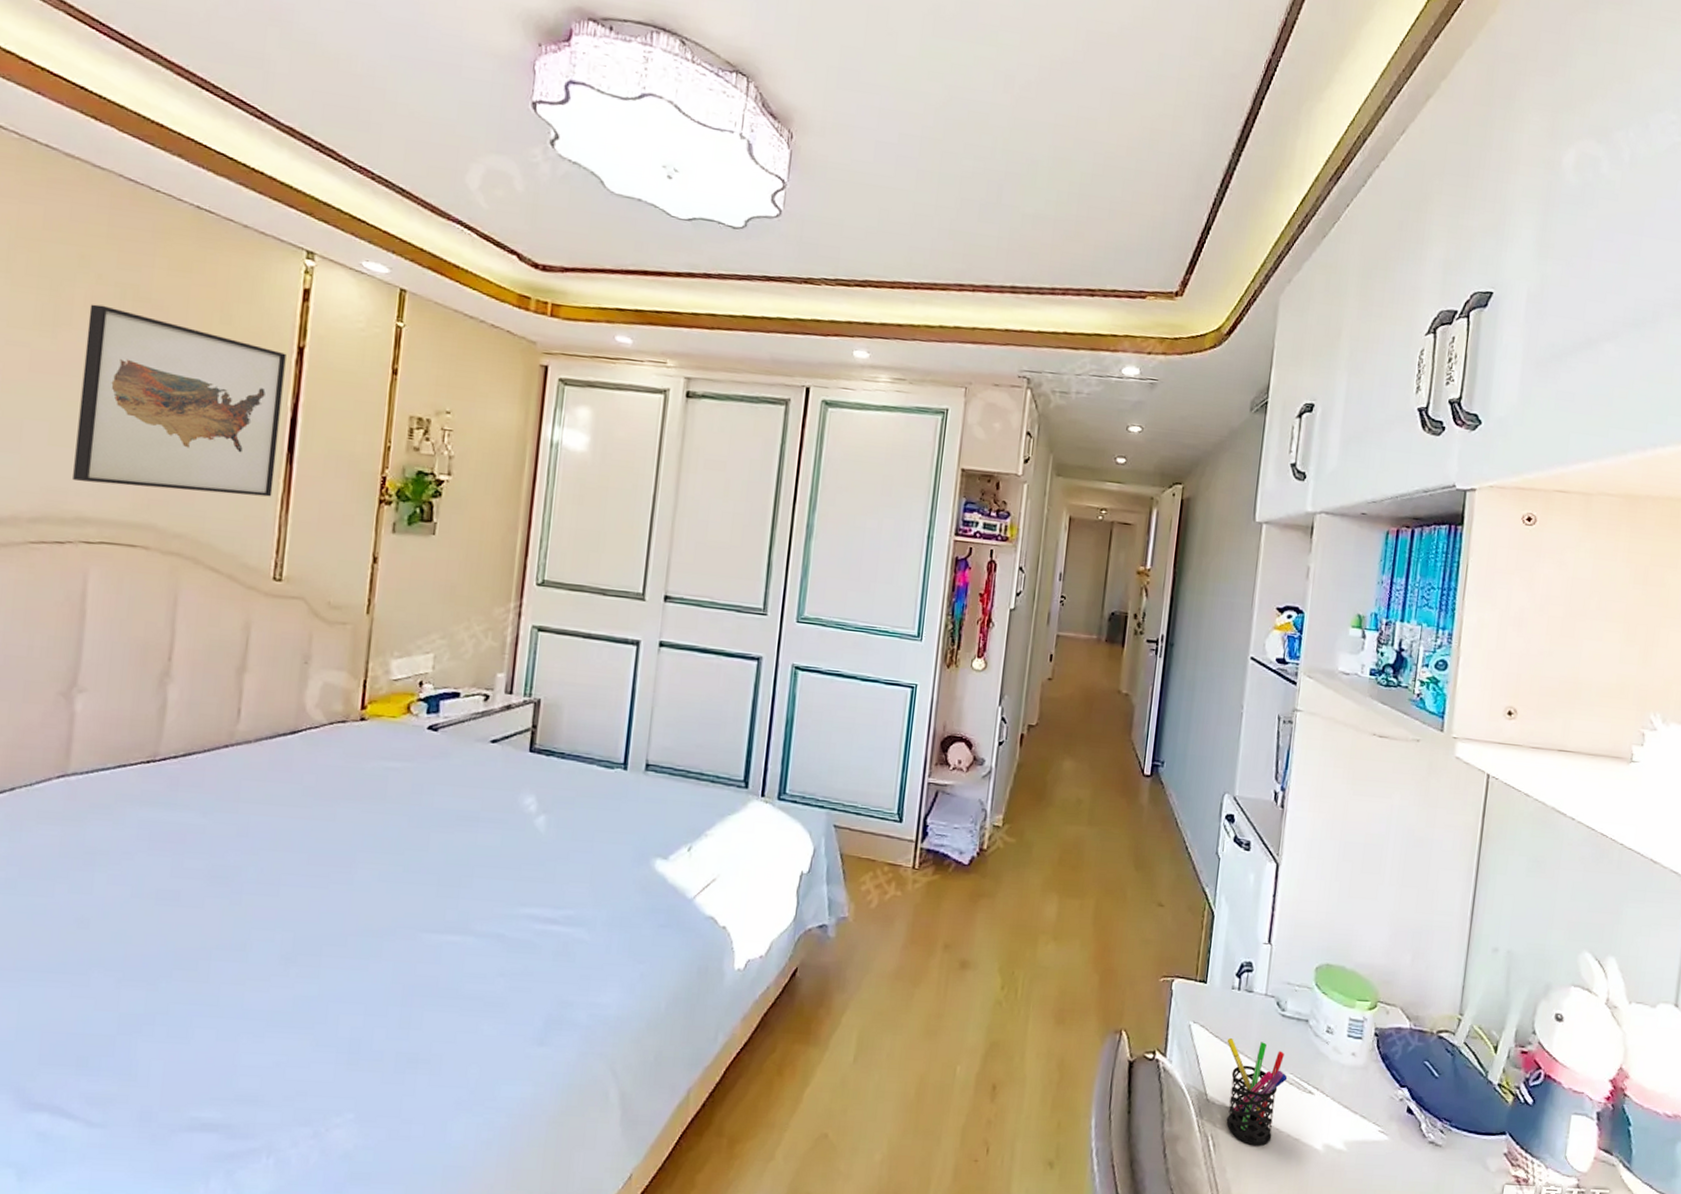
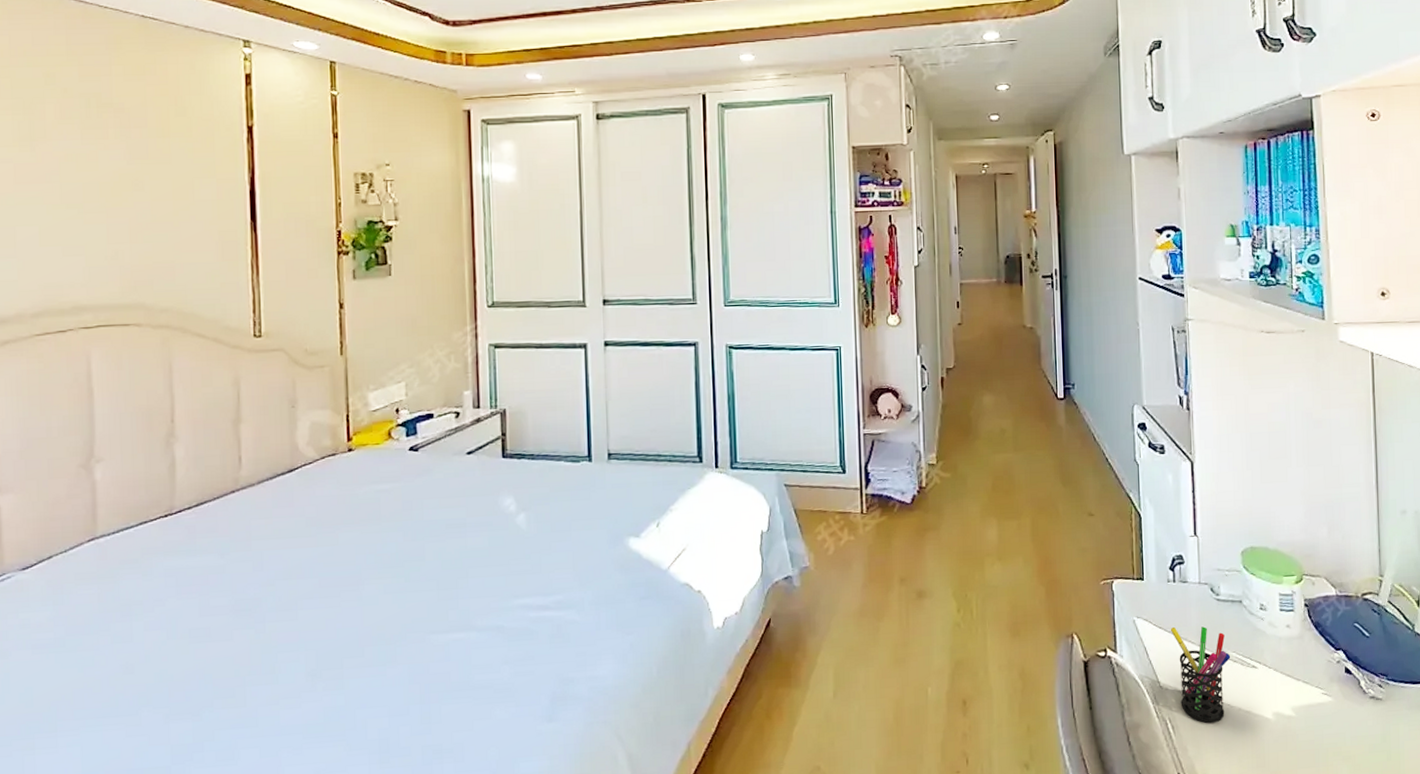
wall art: present [73,304,287,497] -> none [60,115,243,274]

